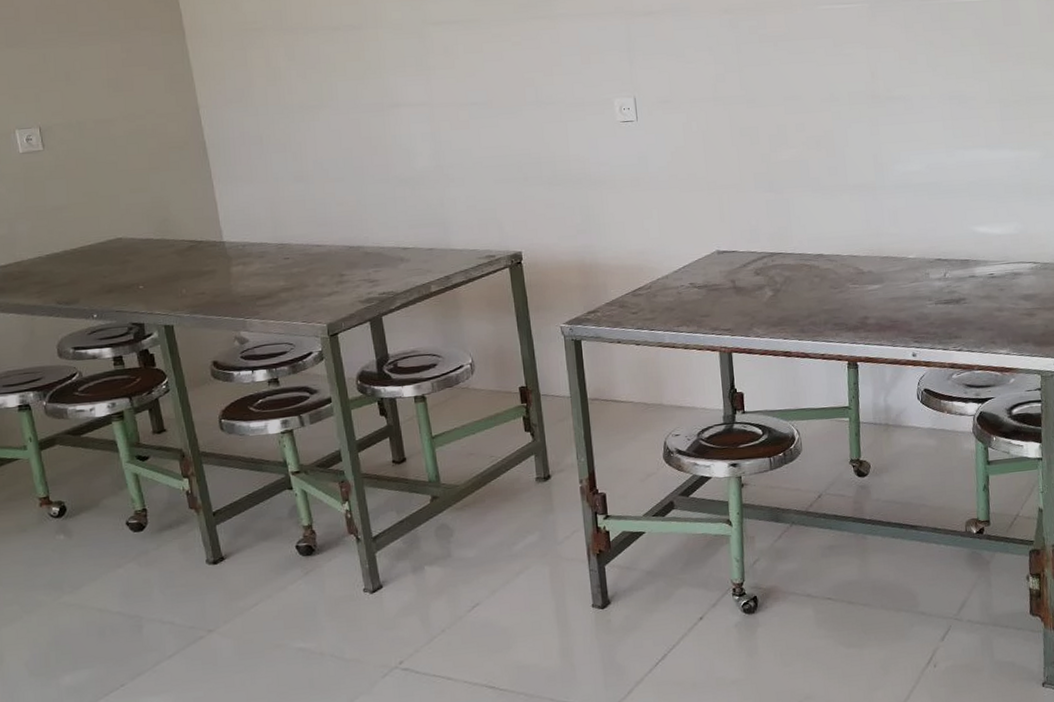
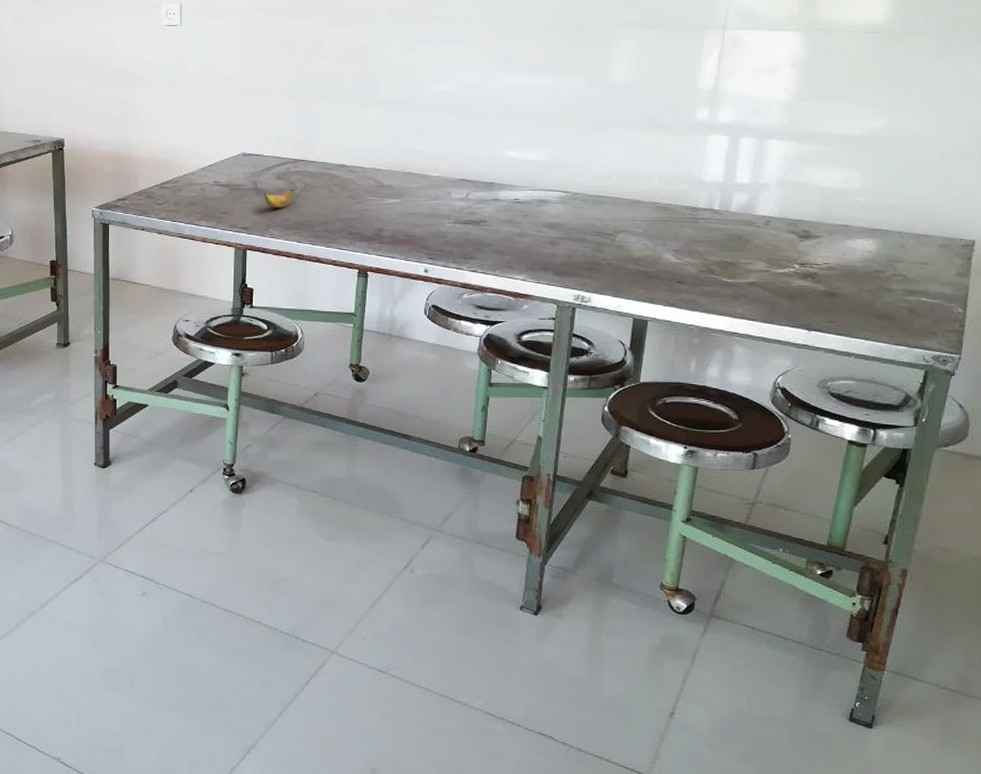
banana: none [744,284,775,306] -> present [264,189,294,208]

